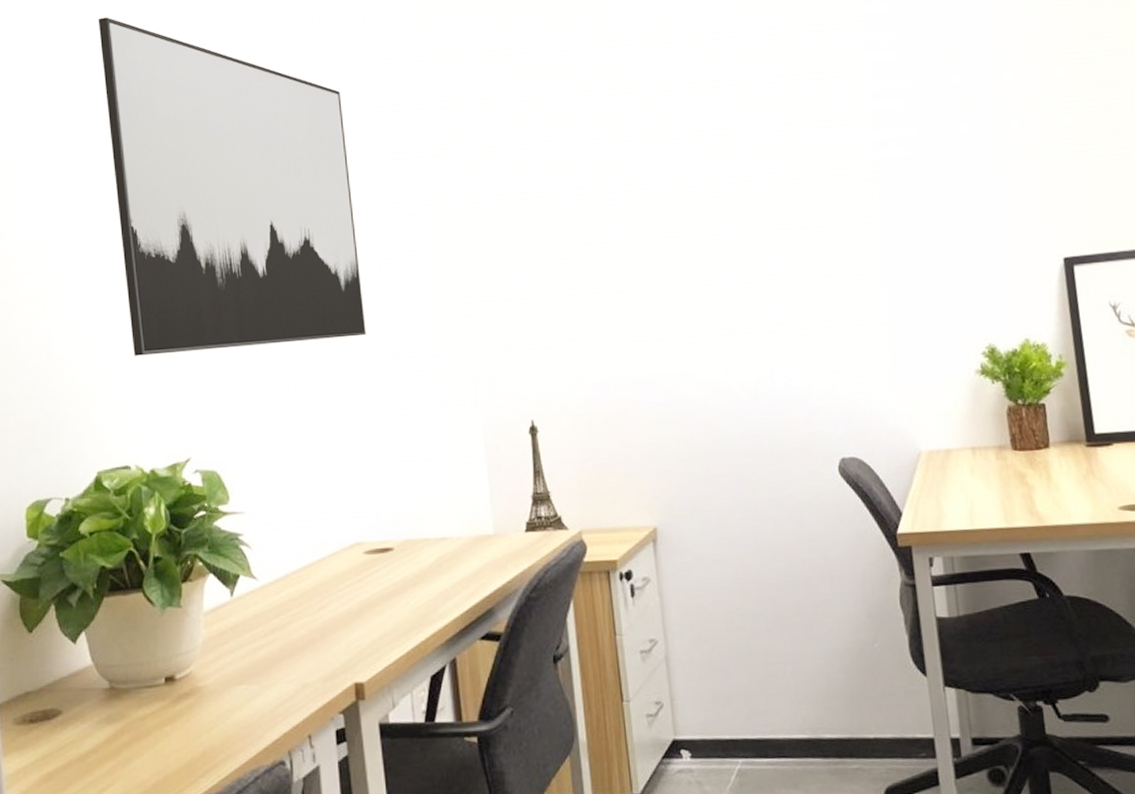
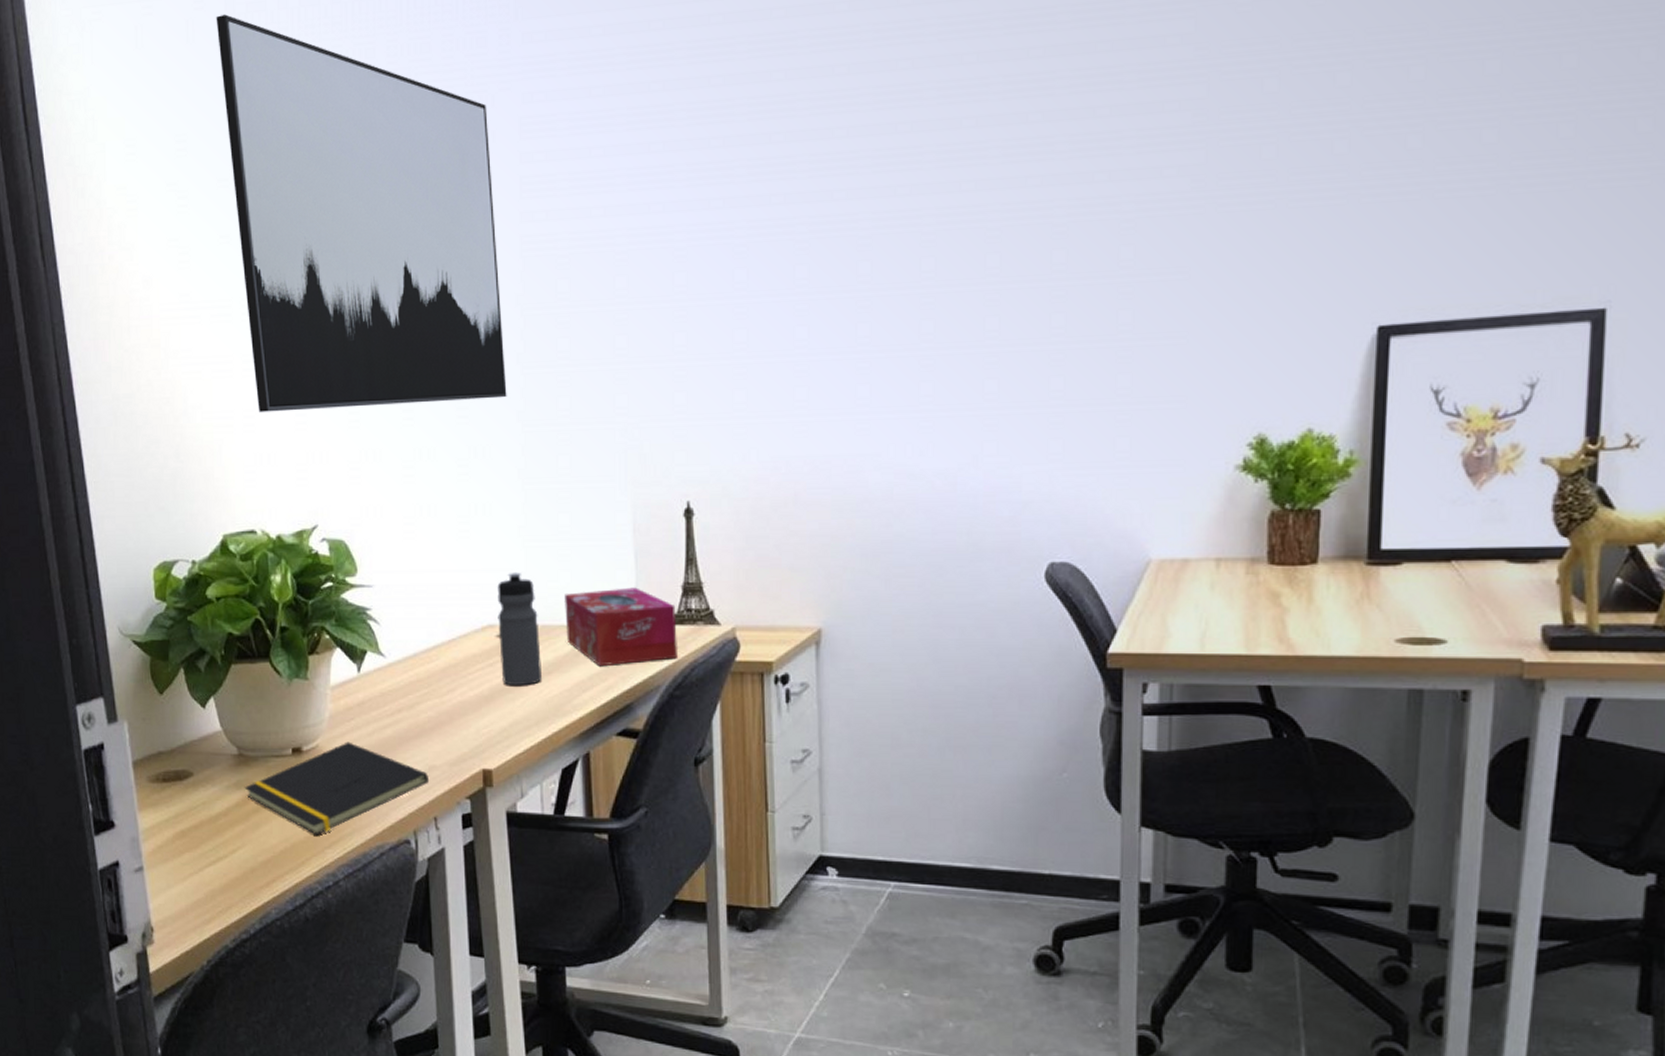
notepad: none [115,666,303,765] -> present [244,741,430,835]
water bottle: none [363,491,408,600] -> present [497,572,541,686]
tissue box: none [426,500,531,575] -> present [565,587,677,667]

